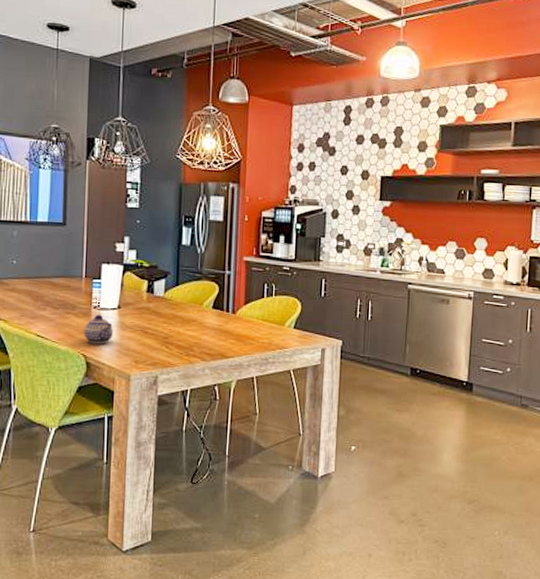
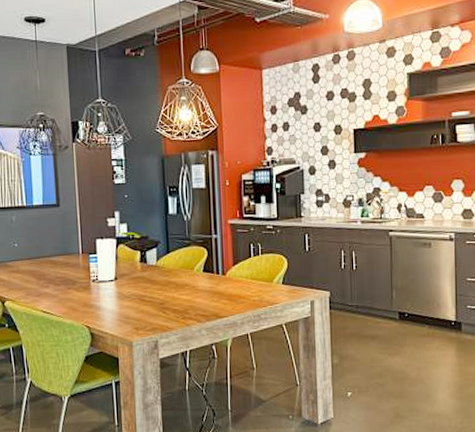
teapot: present [84,314,114,344] -> none [85,287,113,315]

